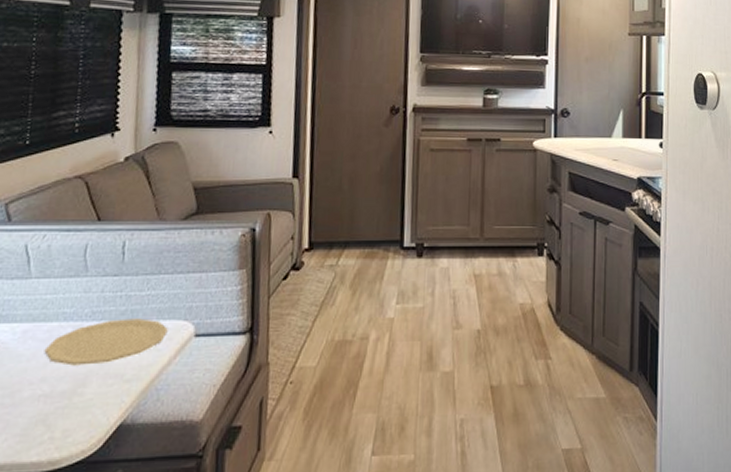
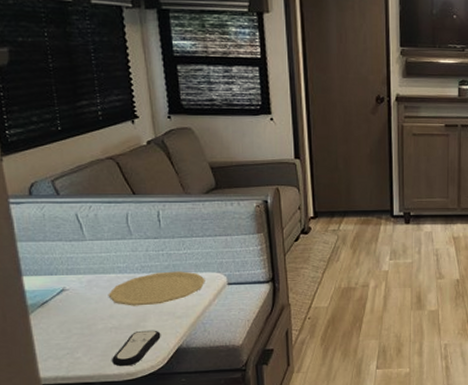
remote control: none [32,398,102,452] -> present [112,330,161,367]

